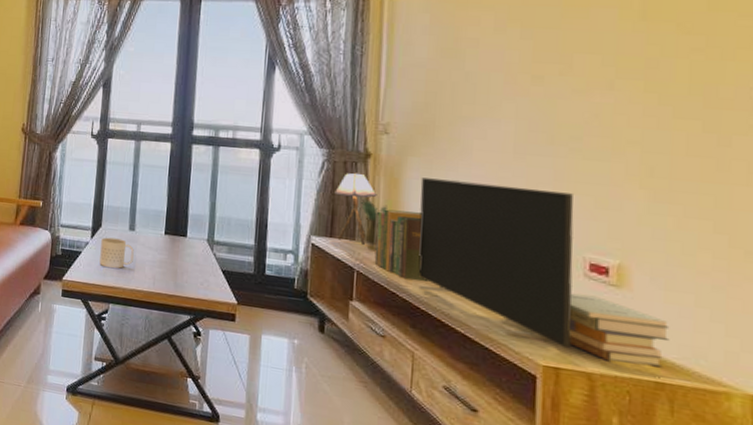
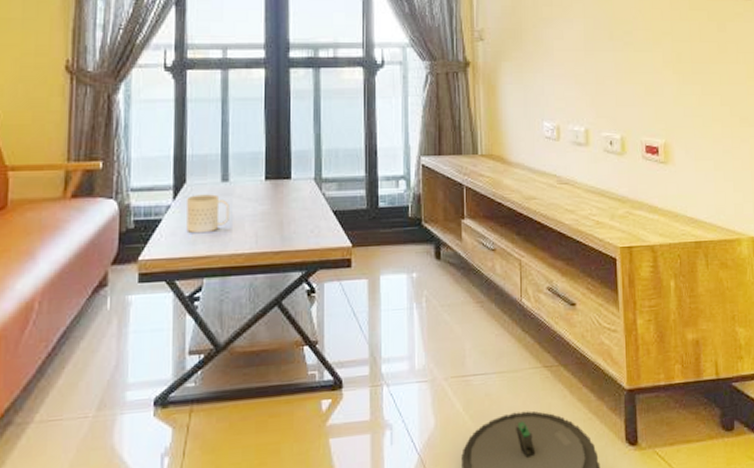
table lamp: present [335,172,377,246] -> none [440,83,478,159]
vase: present [360,198,387,252] -> none [463,109,488,164]
books: present [374,209,429,283] -> none [478,118,528,188]
television: present [418,177,574,348] -> none [514,82,638,226]
books: present [569,293,670,368] -> none [634,174,701,232]

